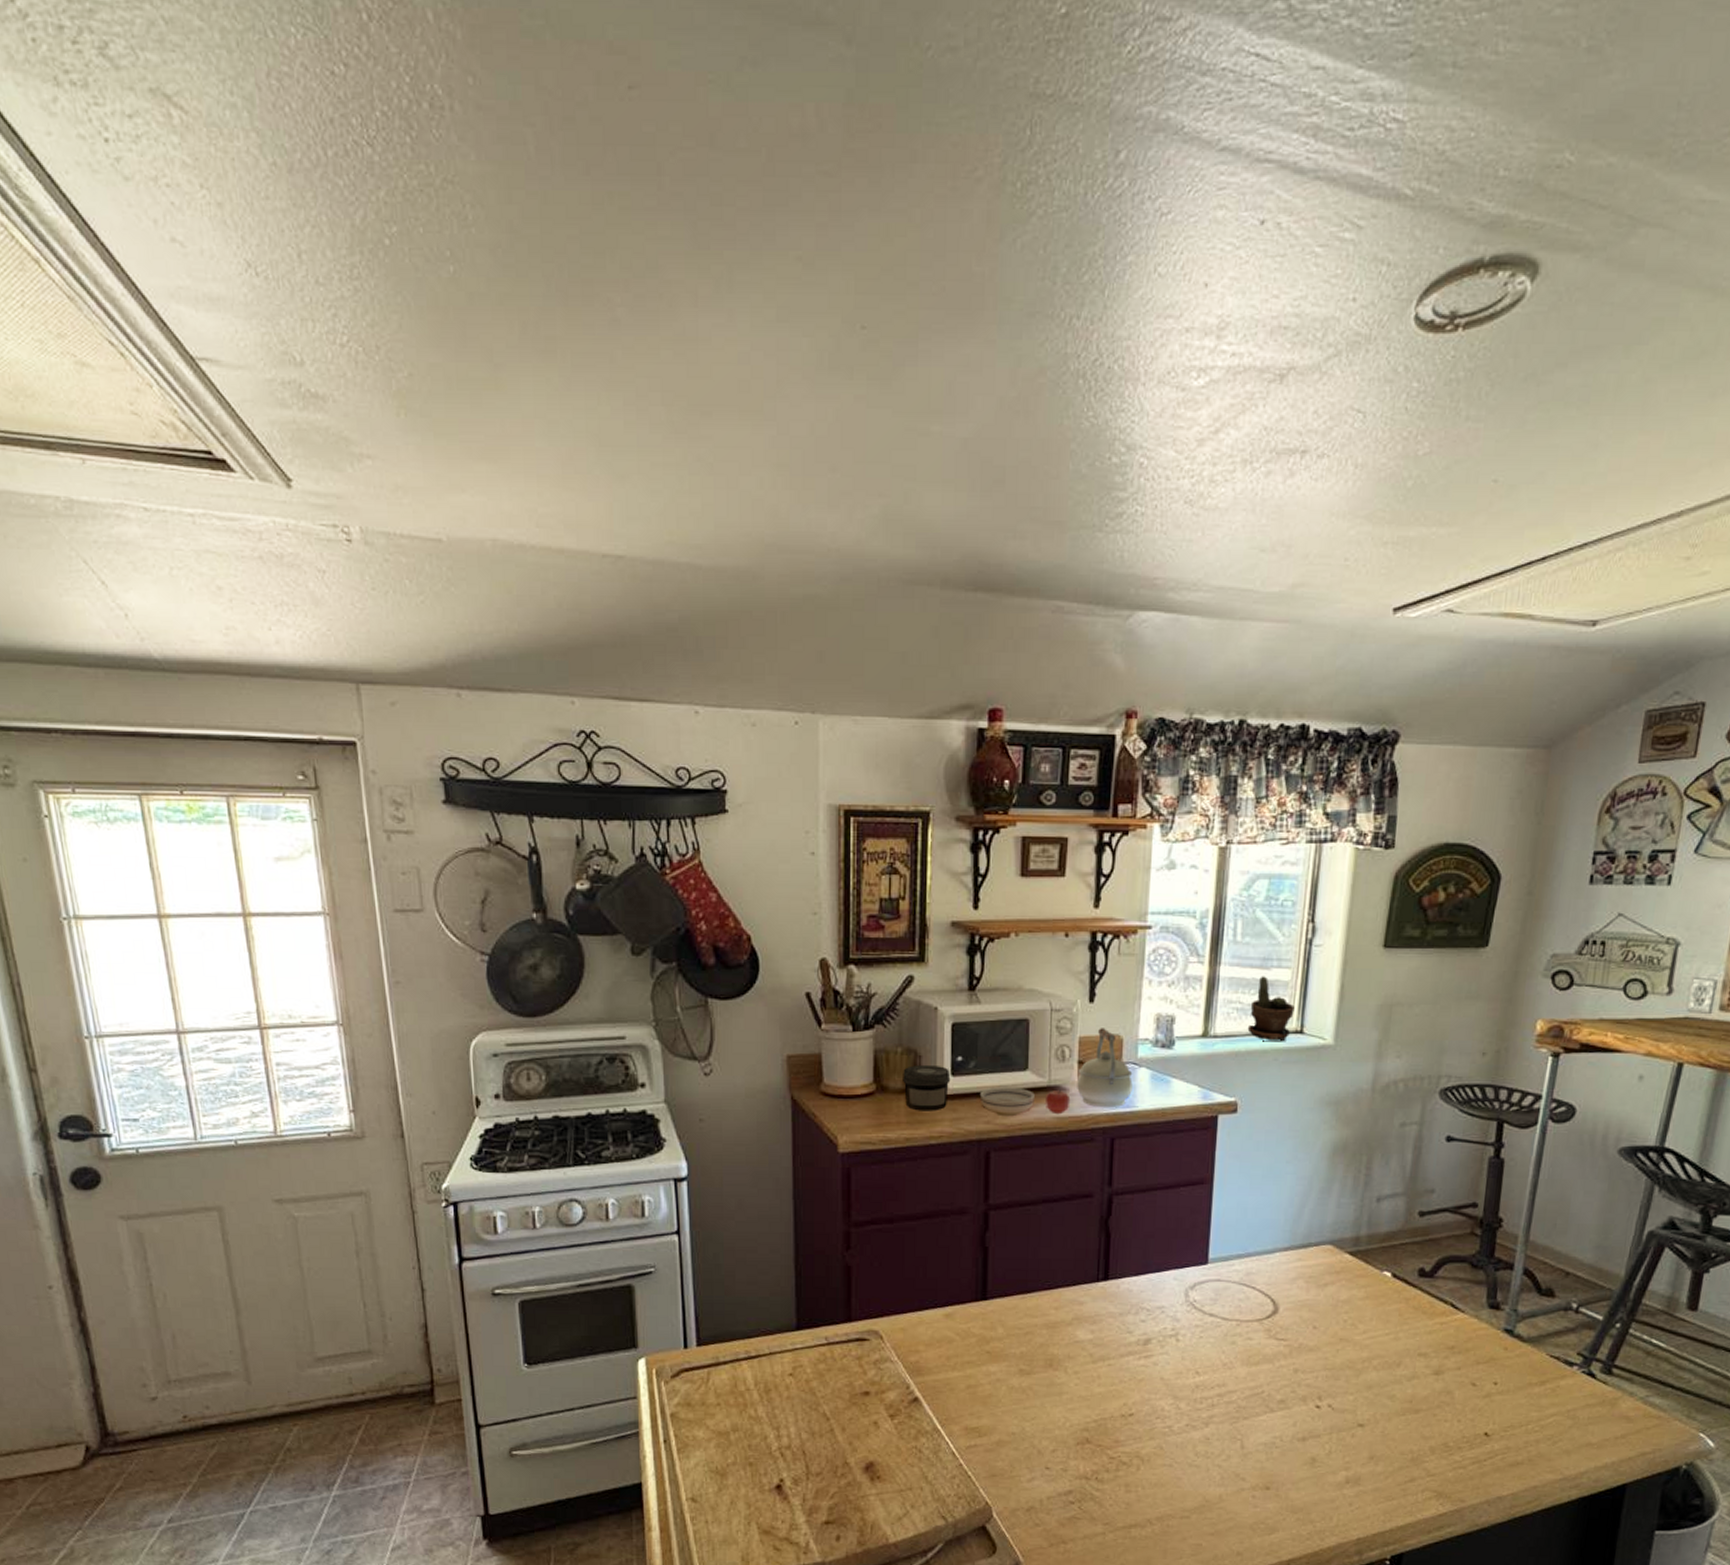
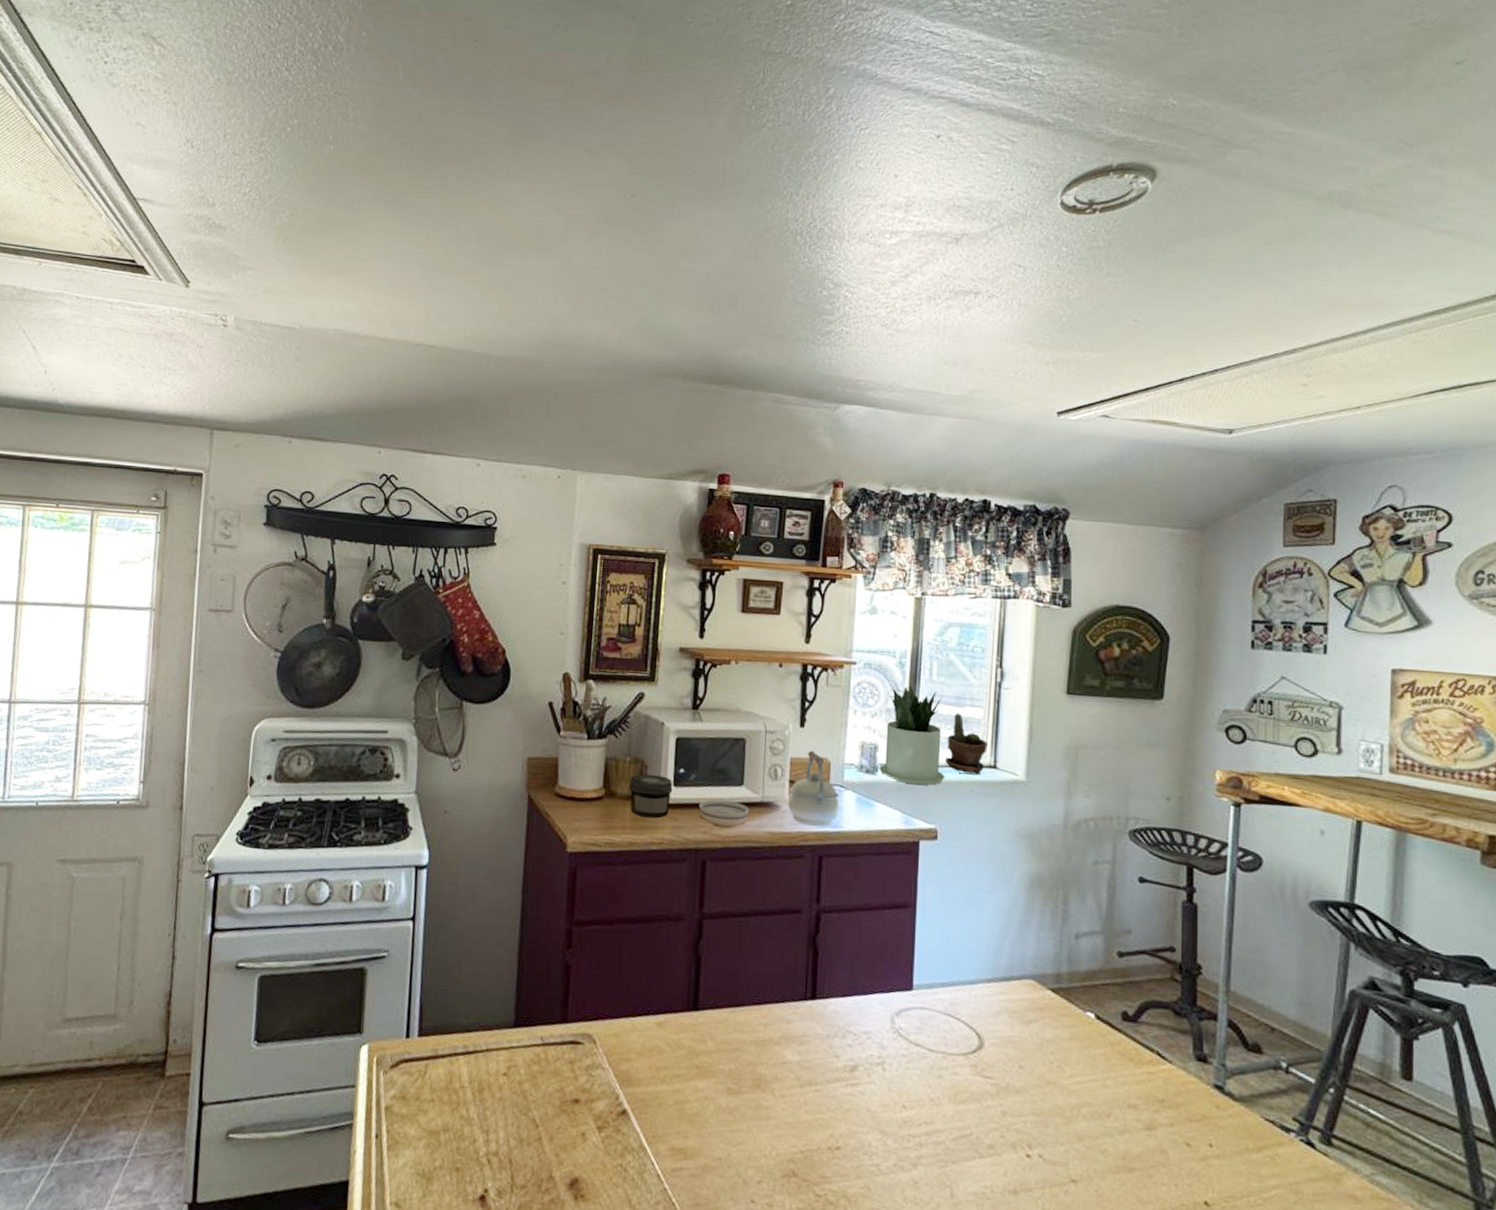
fruit: present [1046,1089,1071,1115] -> none [759,806,782,830]
planter: none [1176,948,1248,1056] -> present [879,685,945,785]

